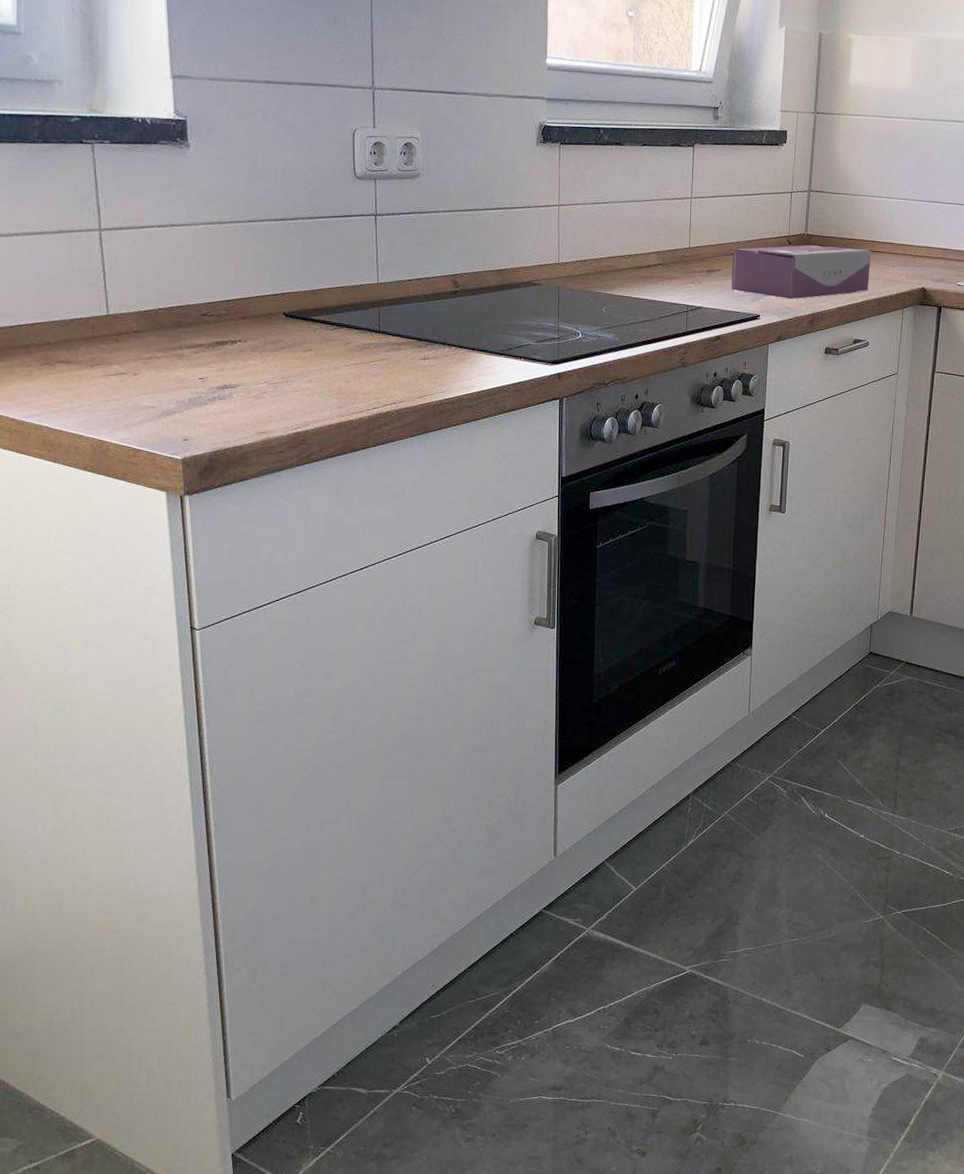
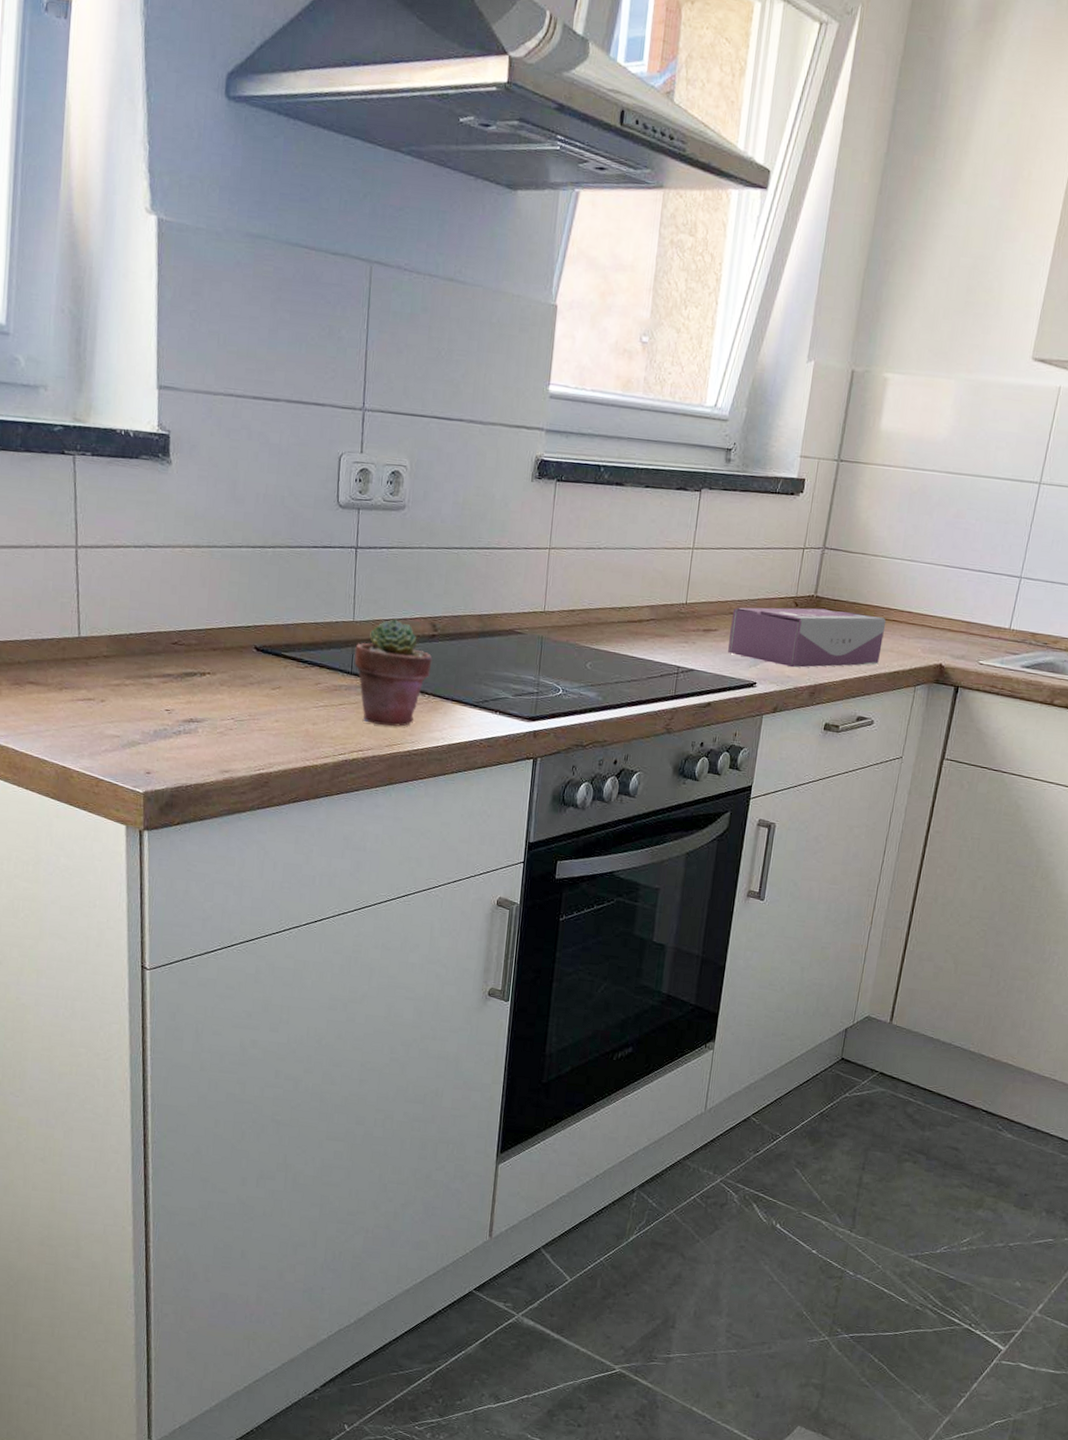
potted succulent: none [381,279,456,379] -> present [354,619,433,727]

